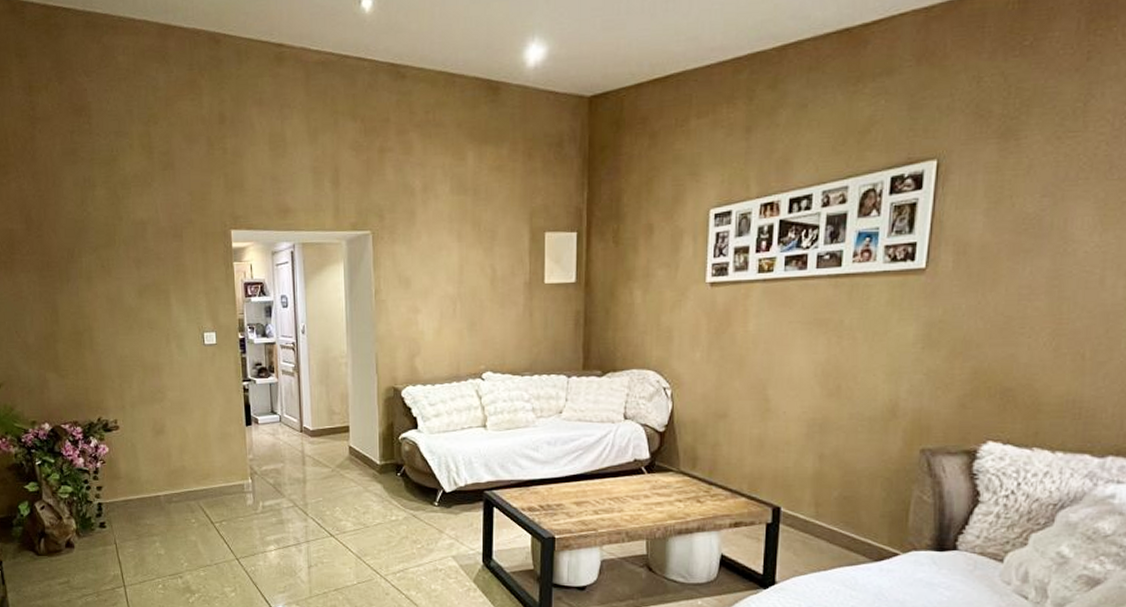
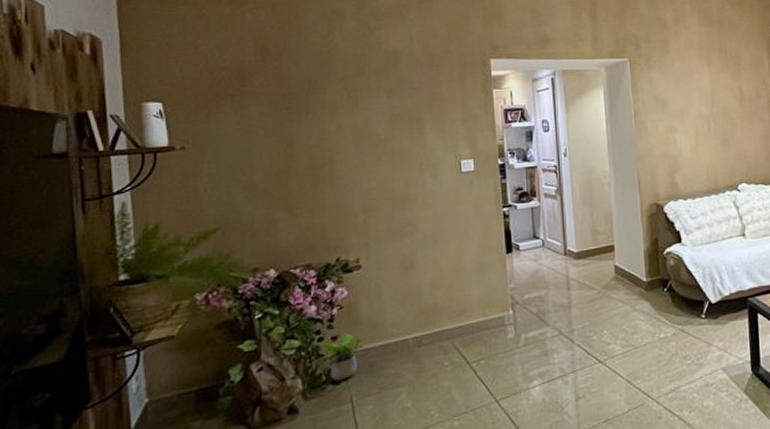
potted plant: none [86,484,125,525] -> present [318,333,365,382]

